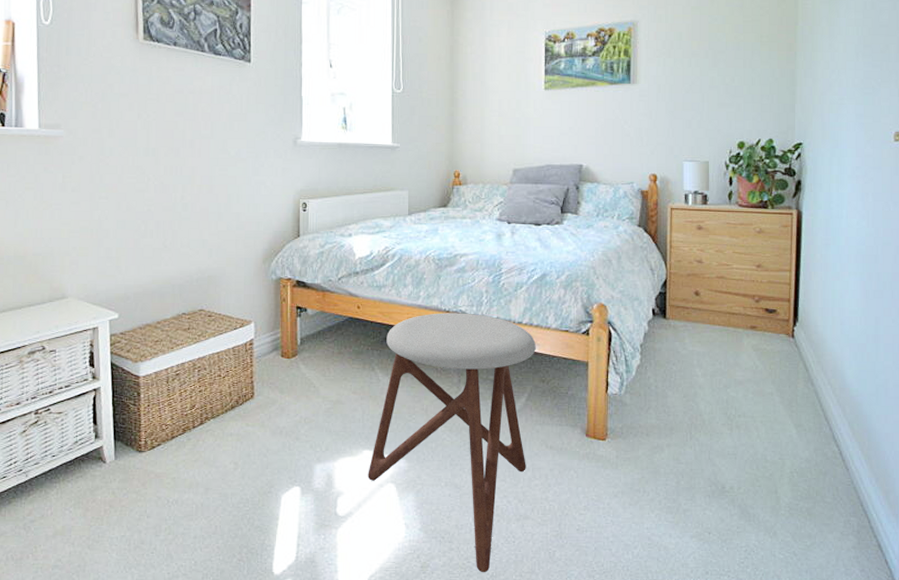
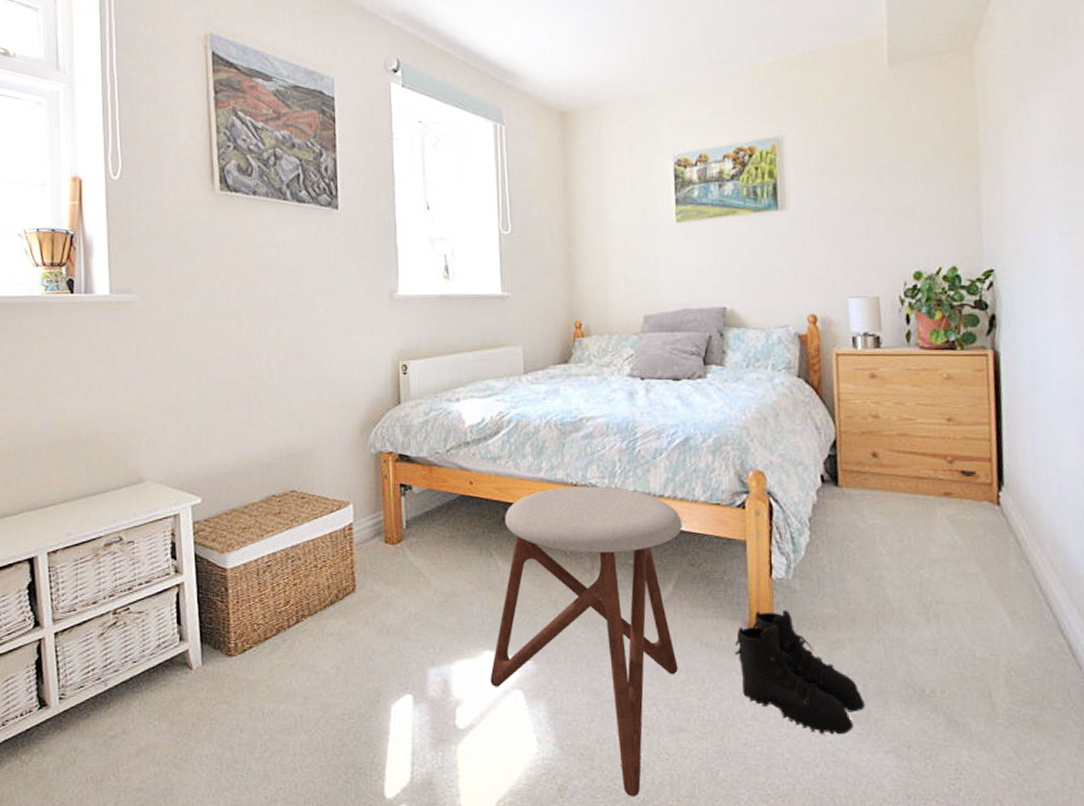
boots: none [573,420,677,523] -> present [734,610,865,735]

